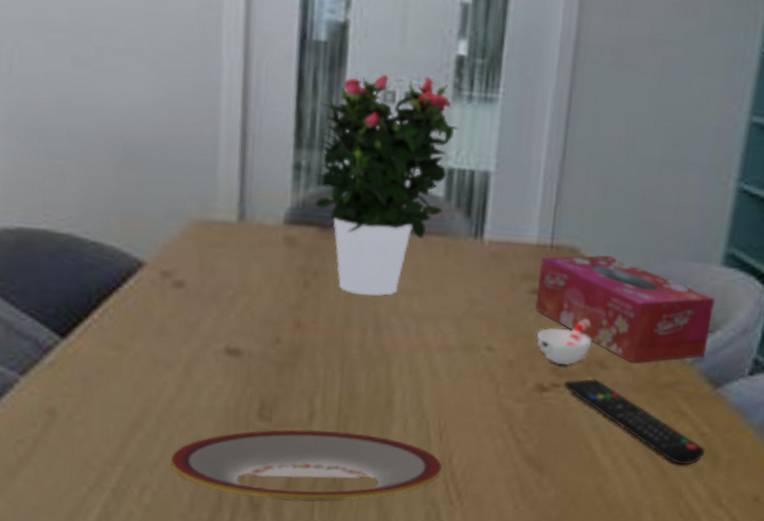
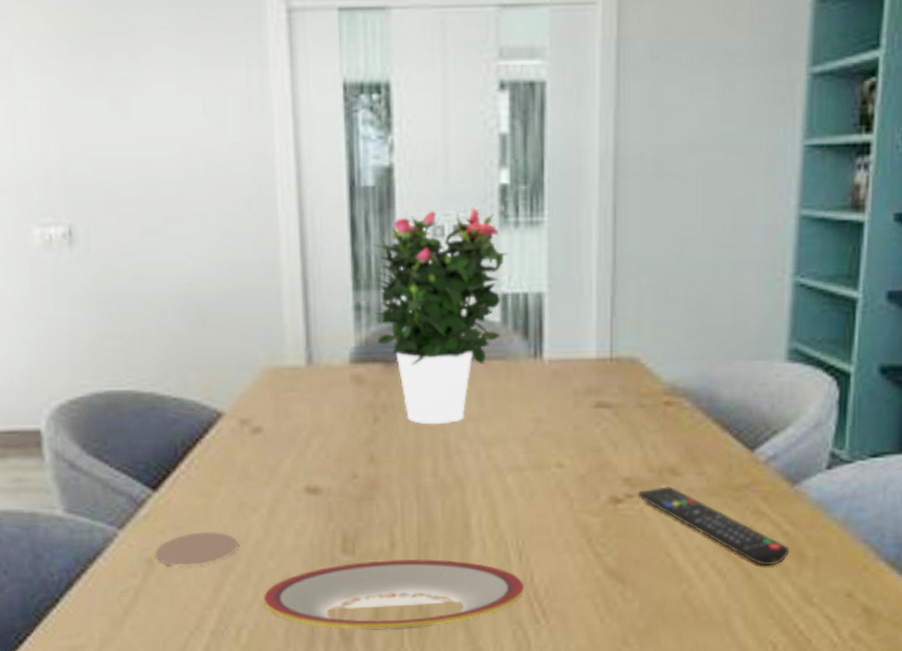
coaster: none [58,384,150,421] -> present [155,531,239,568]
tissue box: present [535,255,715,364] -> none [601,362,783,467]
cup: present [537,319,592,366] -> none [606,428,662,476]

